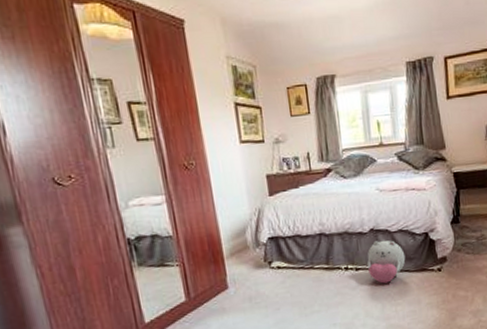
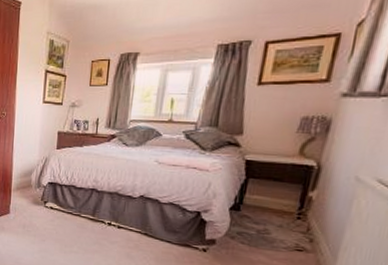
plush toy: present [367,240,406,284] -> none [129,207,171,247]

